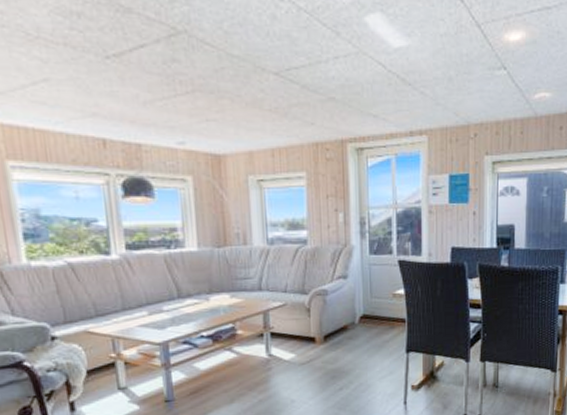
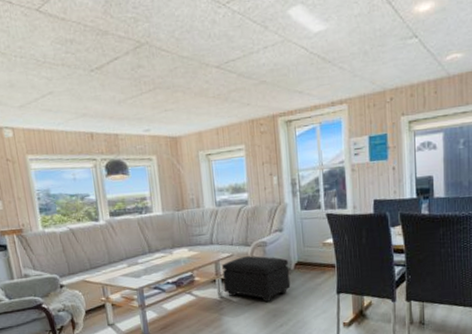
footstool: none [271,306,354,362] -> present [221,256,291,303]

